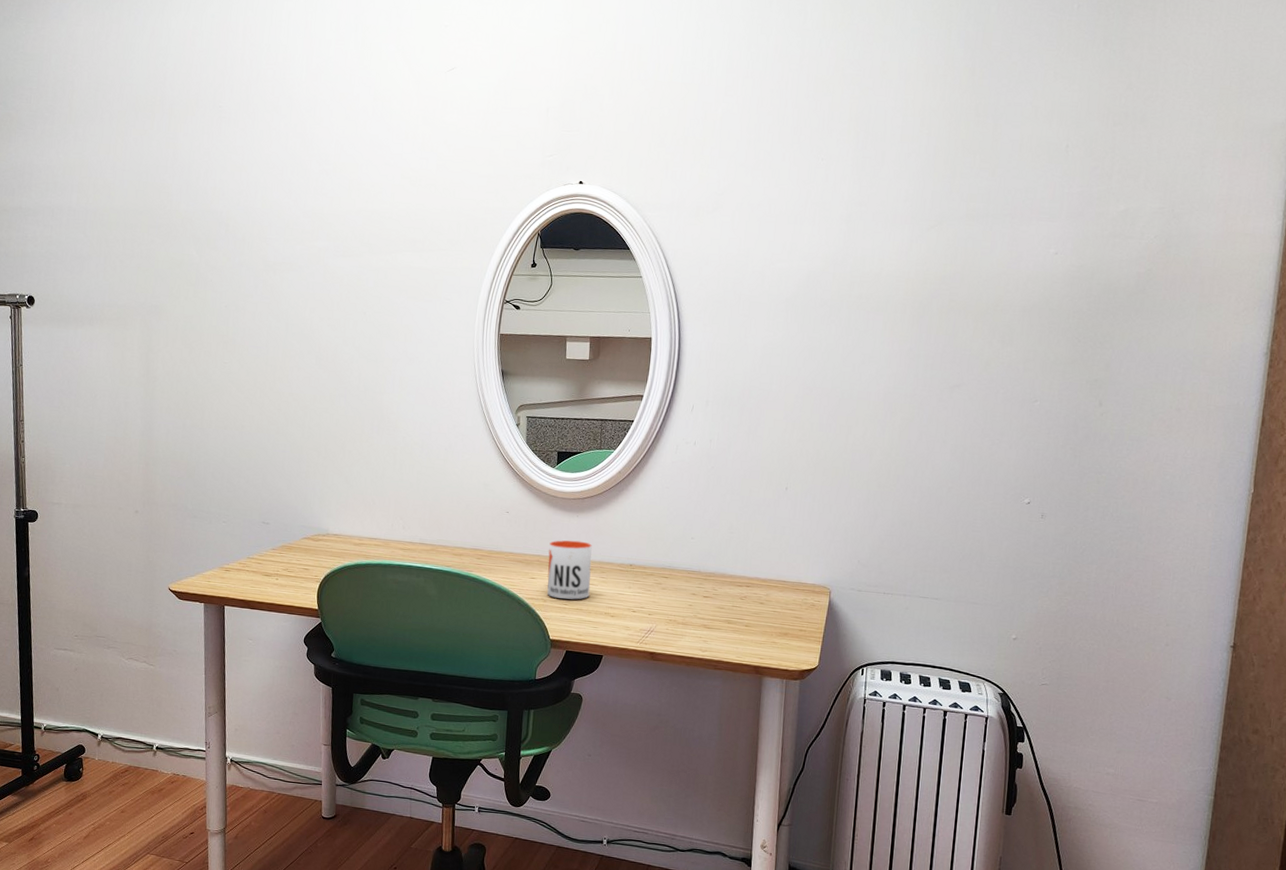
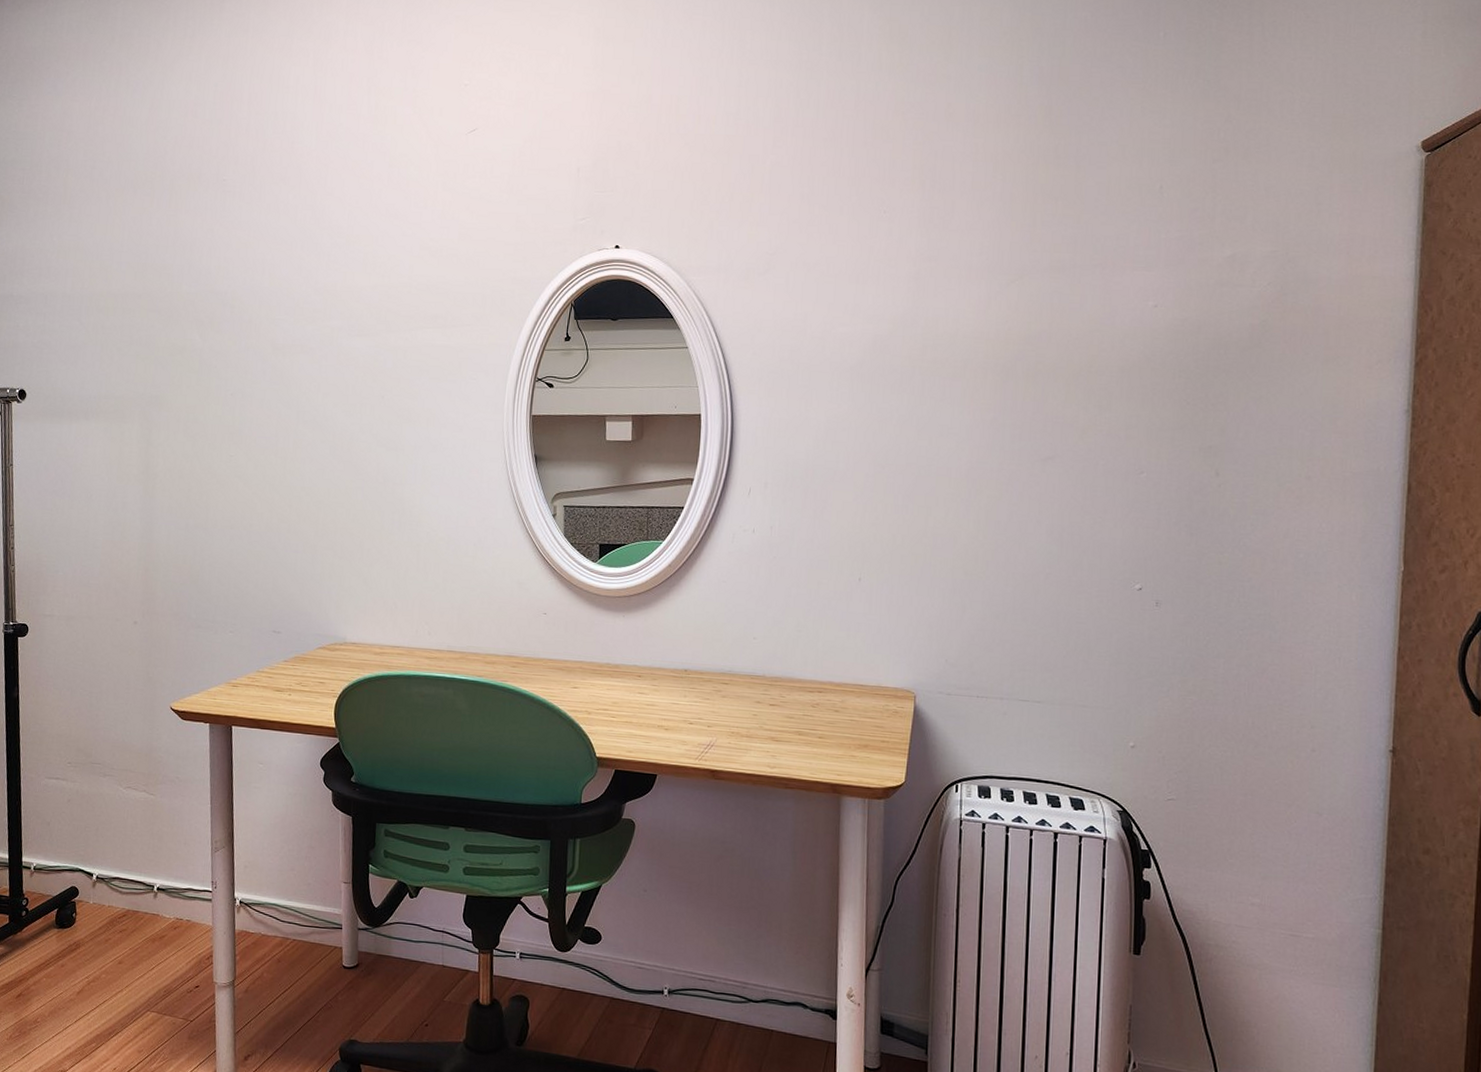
mug: present [547,540,592,600] -> none [591,643,641,711]

